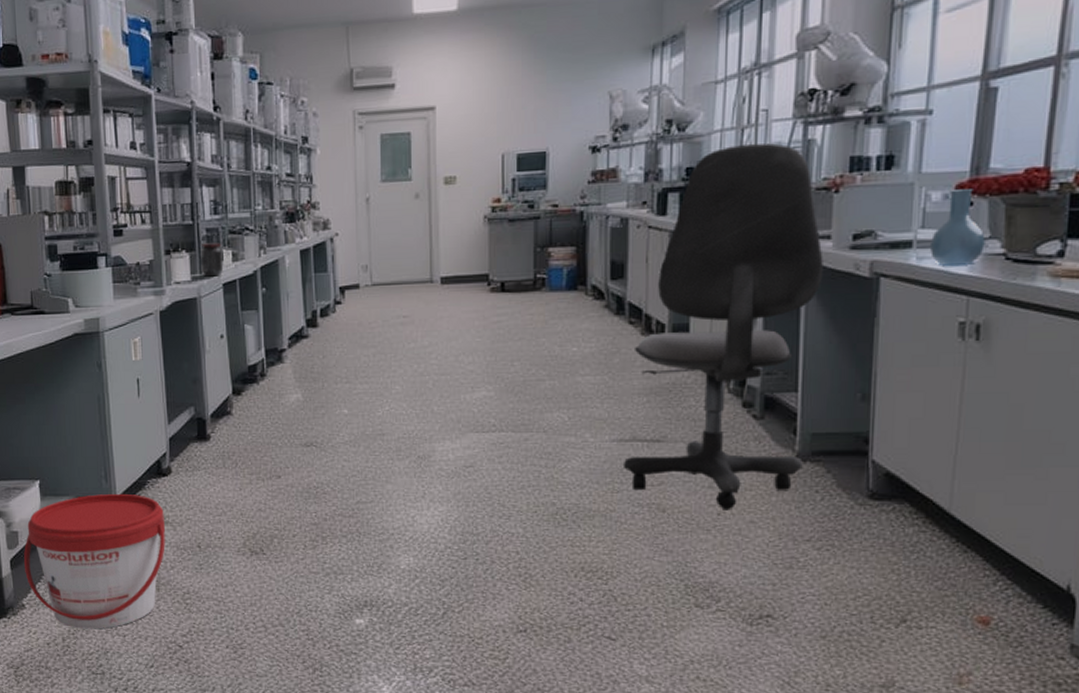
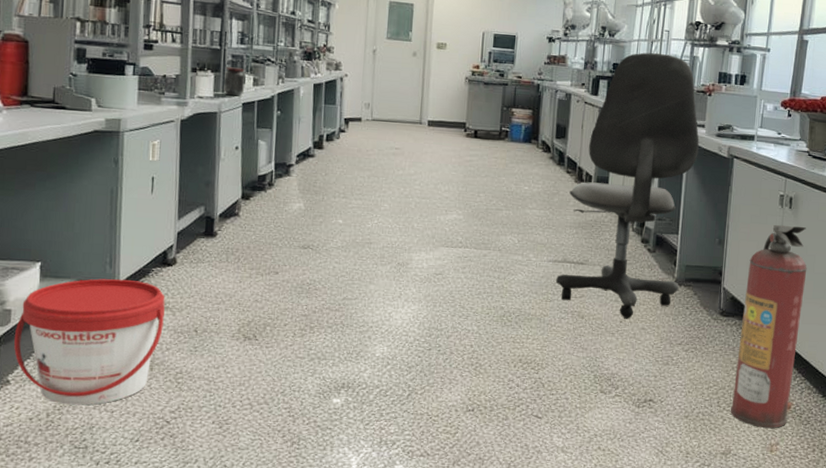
fire extinguisher: none [891,364,1010,652] -> present [730,224,807,428]
flask: present [929,189,985,266] -> none [764,104,797,156]

